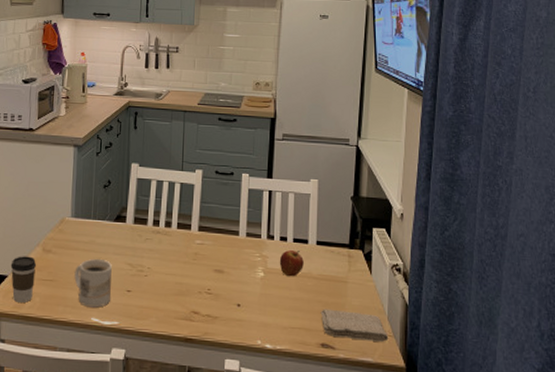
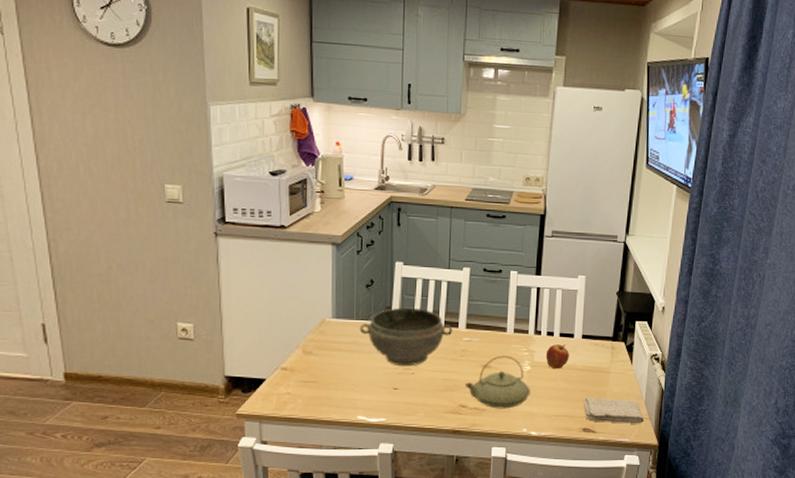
coffee cup: present [10,256,37,303] -> none [268,359,297,404]
mug: present [74,258,112,308] -> none [338,358,377,406]
bowl: none [96,208,186,268] -> present [359,307,453,367]
teapot: none [197,260,264,318] -> present [464,355,530,409]

